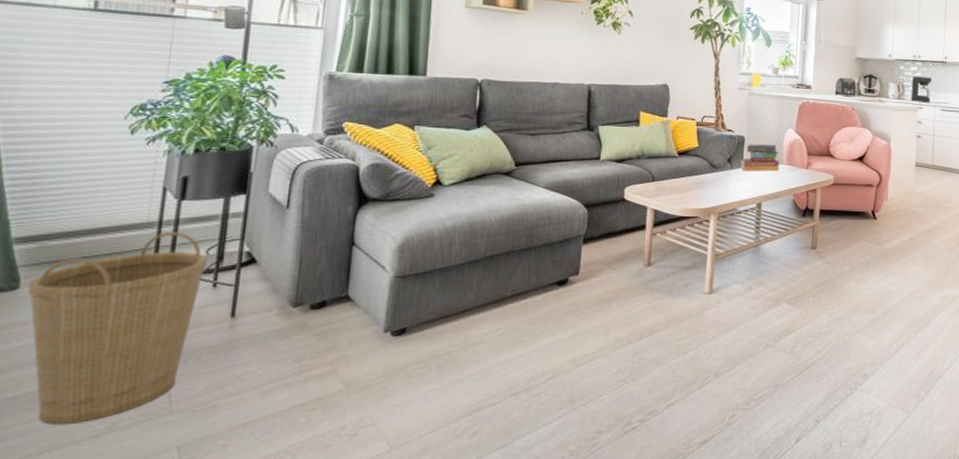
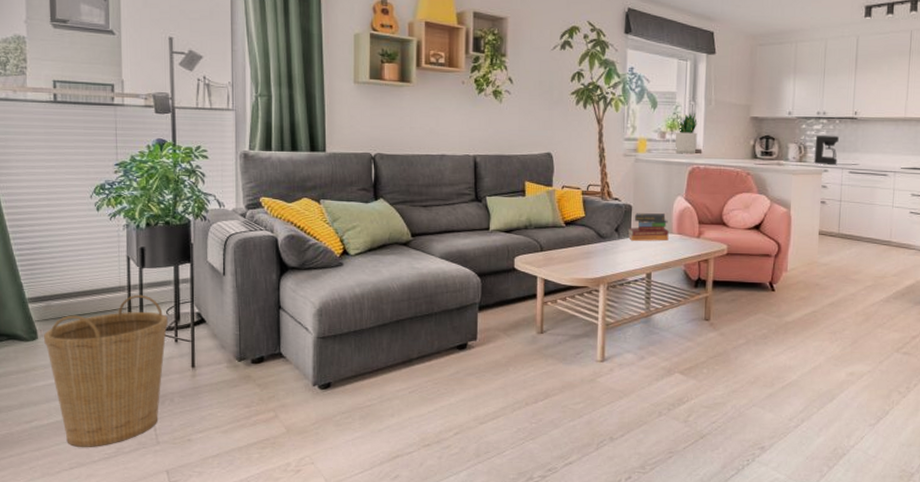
planter: none [787,51,808,90] -> present [674,112,698,154]
toaster: present [834,77,857,97] -> none [727,139,752,161]

